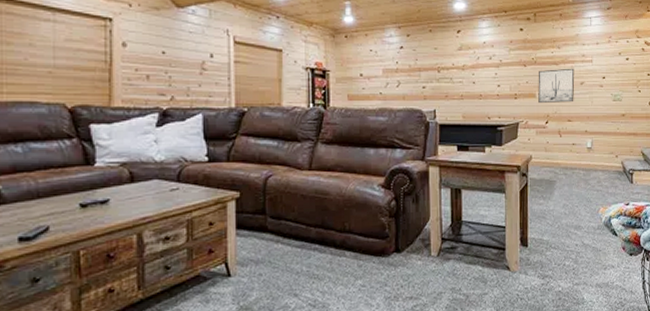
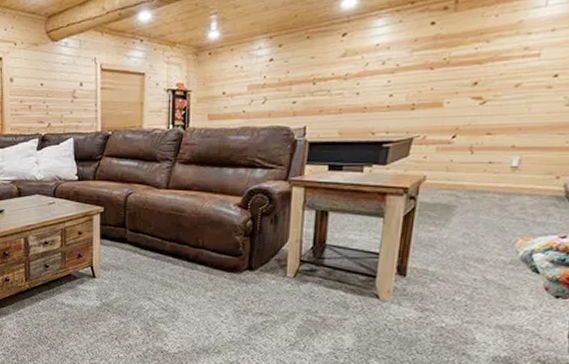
wall art: present [538,68,575,104] -> none [445,66,508,115]

